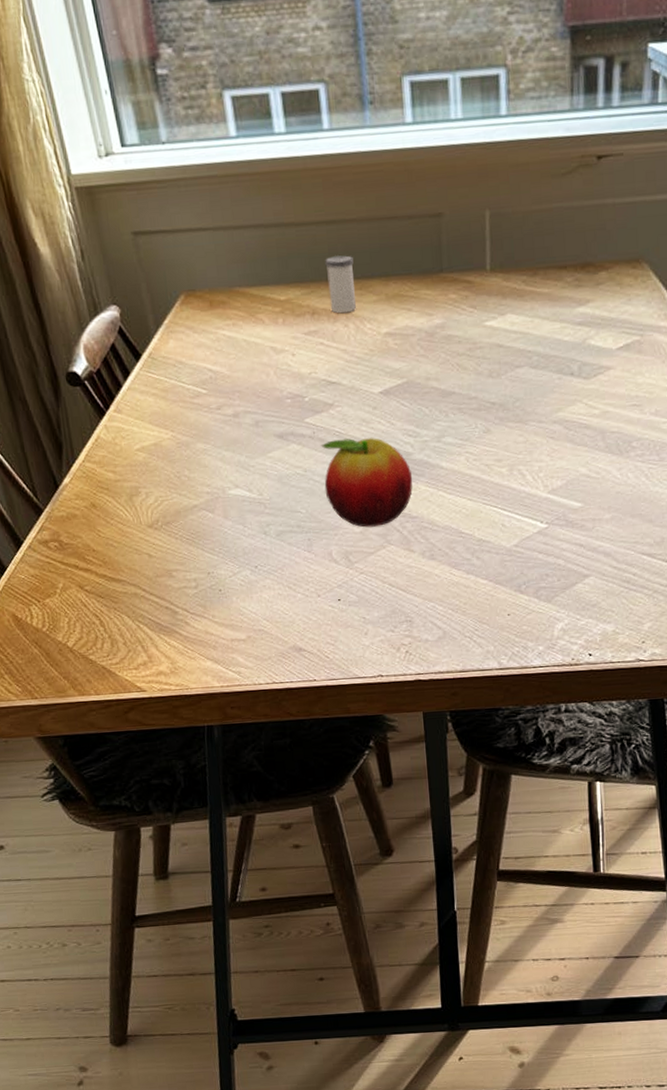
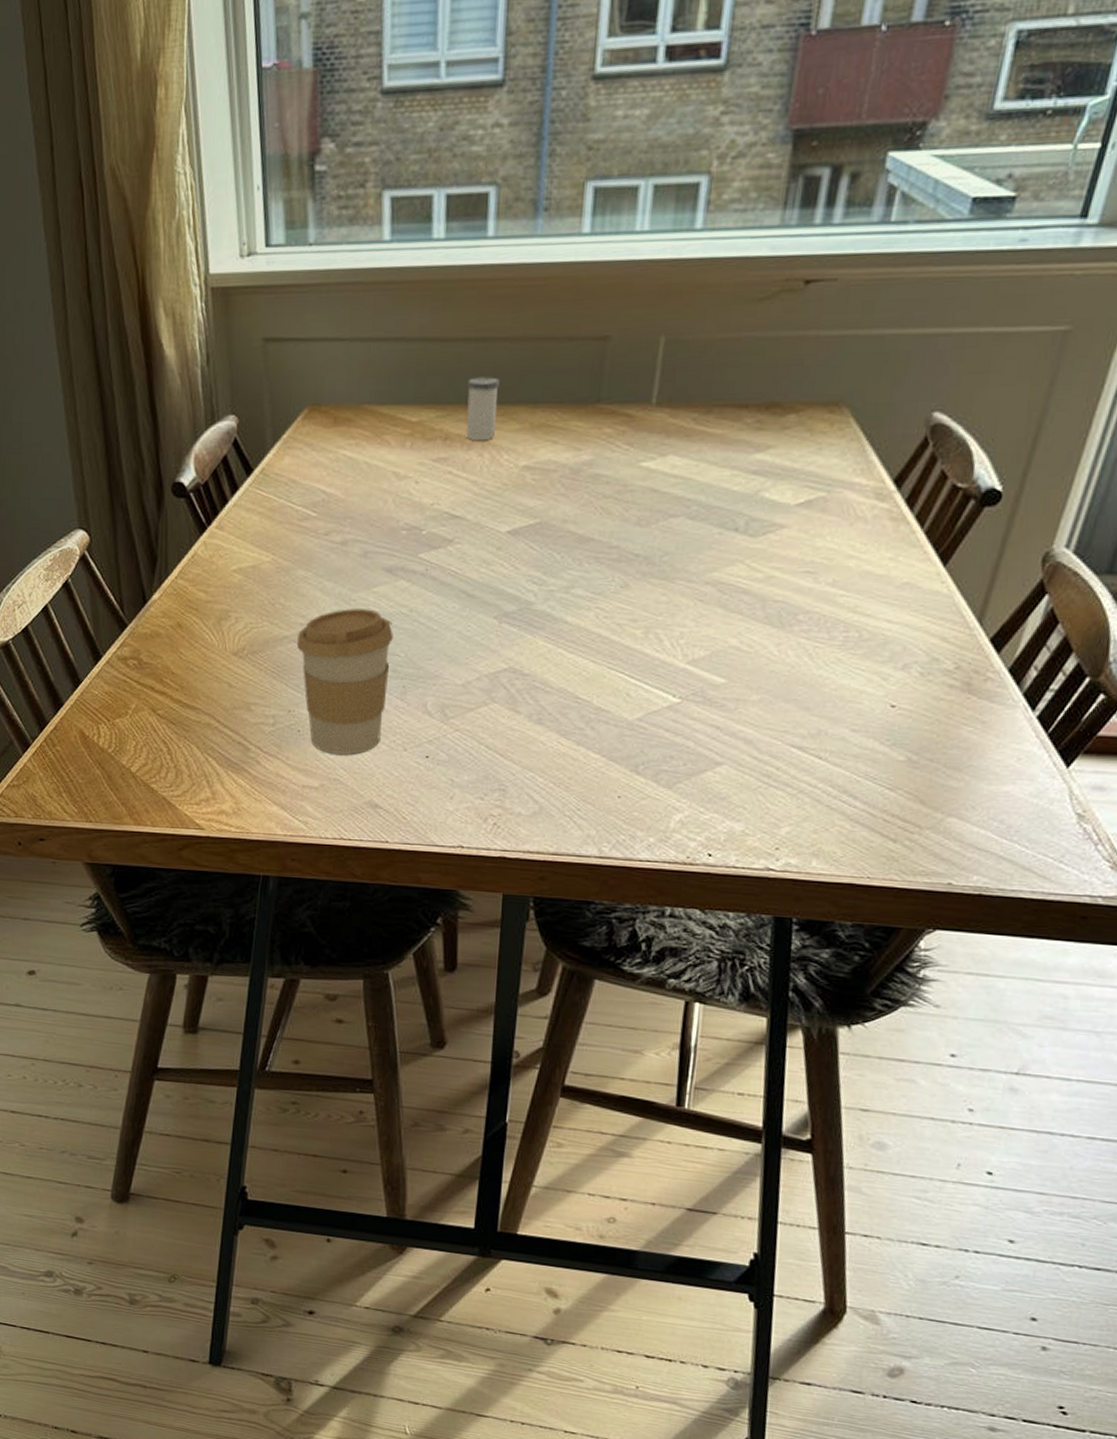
coffee cup: none [206,473,295,608] -> present [296,609,393,755]
fruit: present [321,438,413,528] -> none [429,580,531,681]

